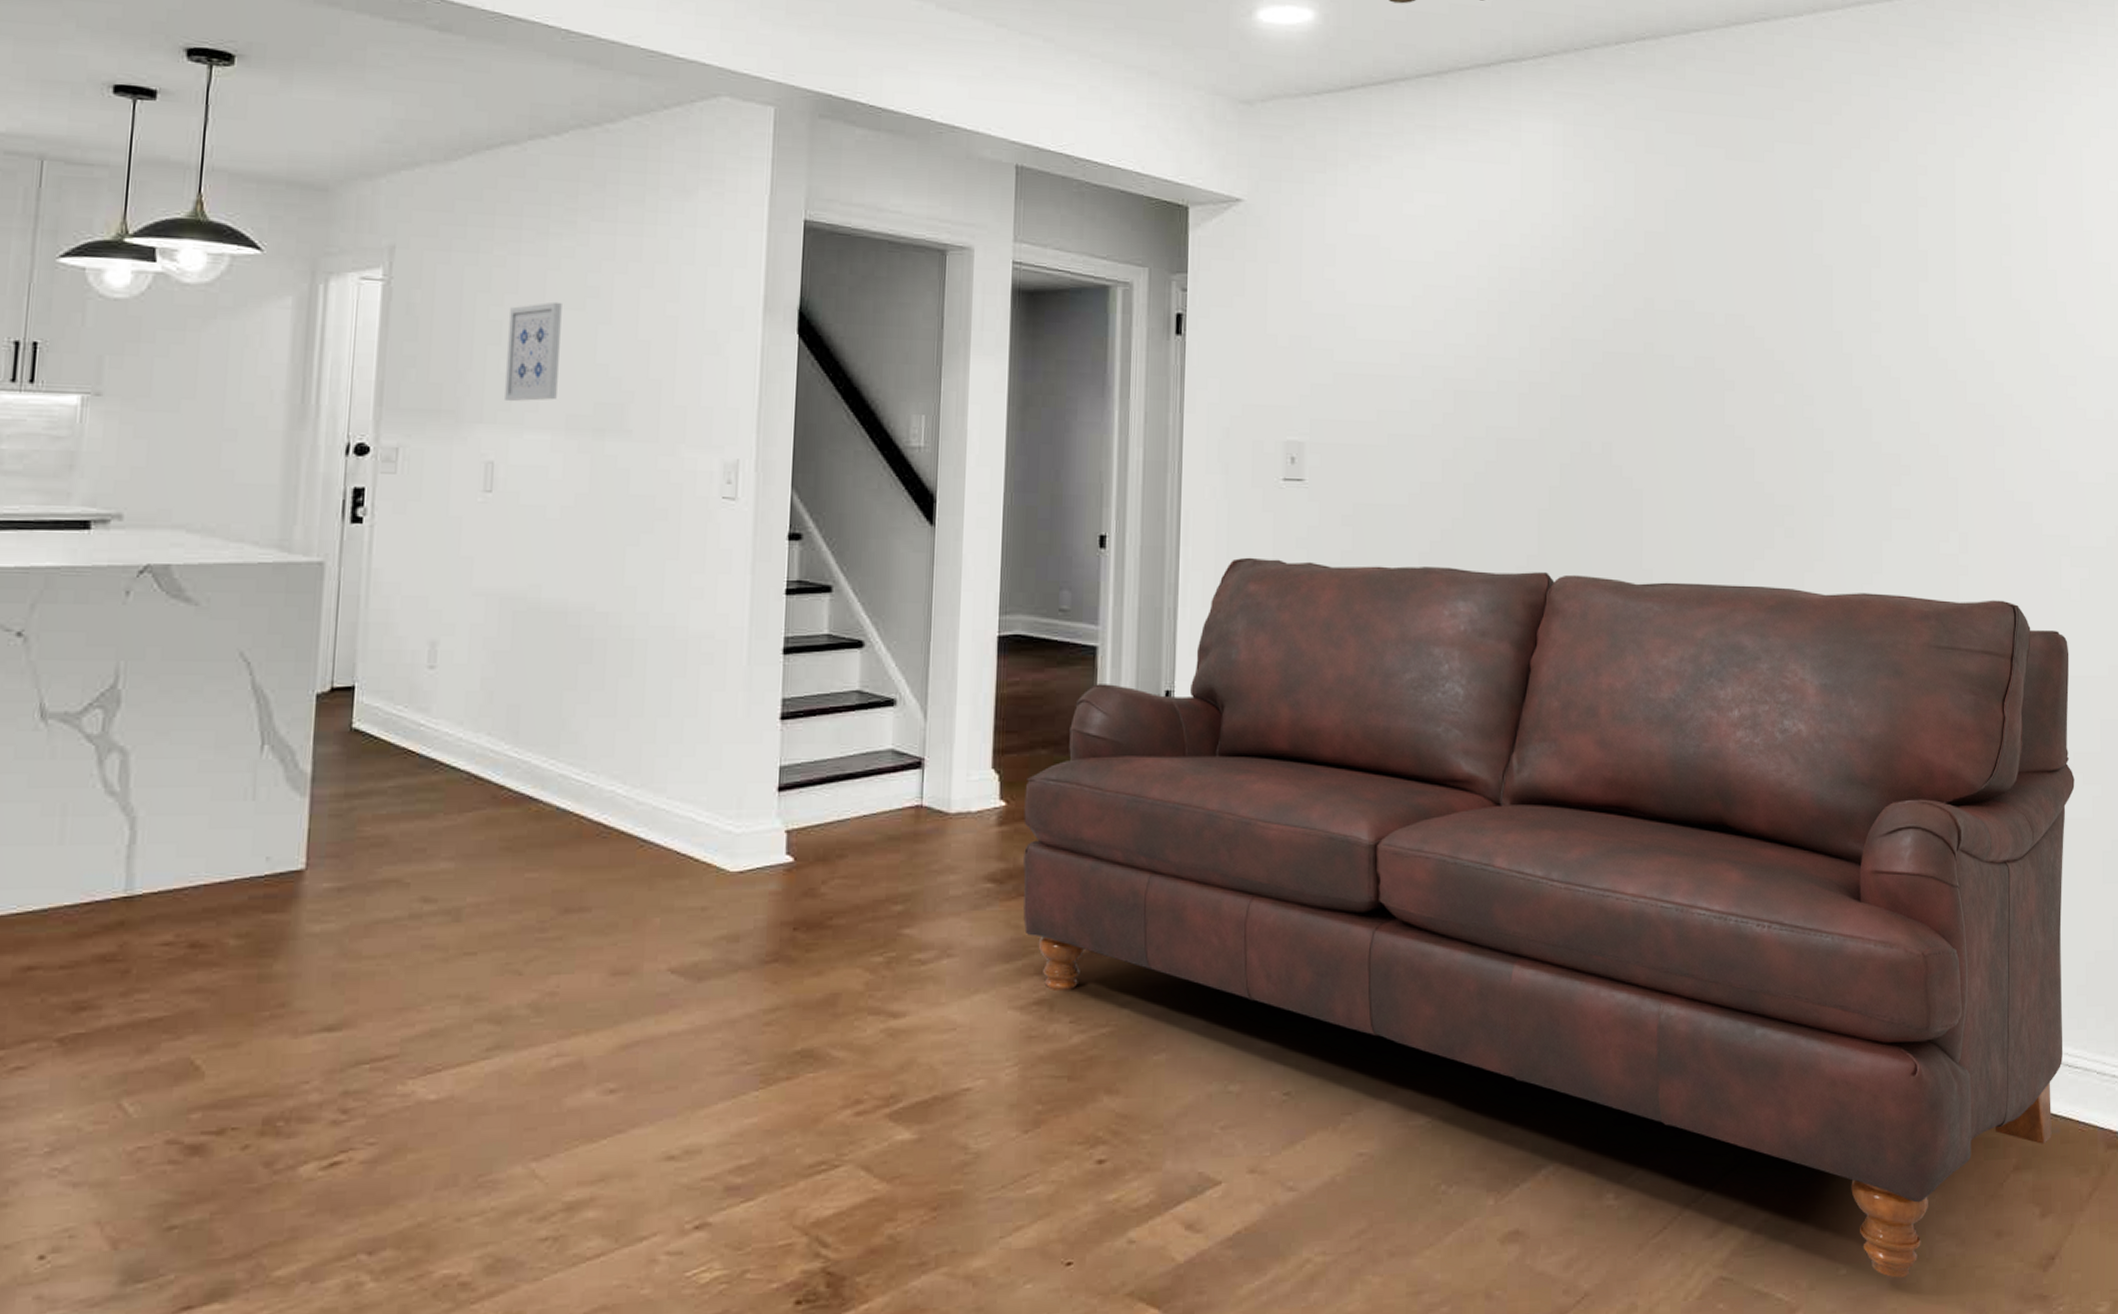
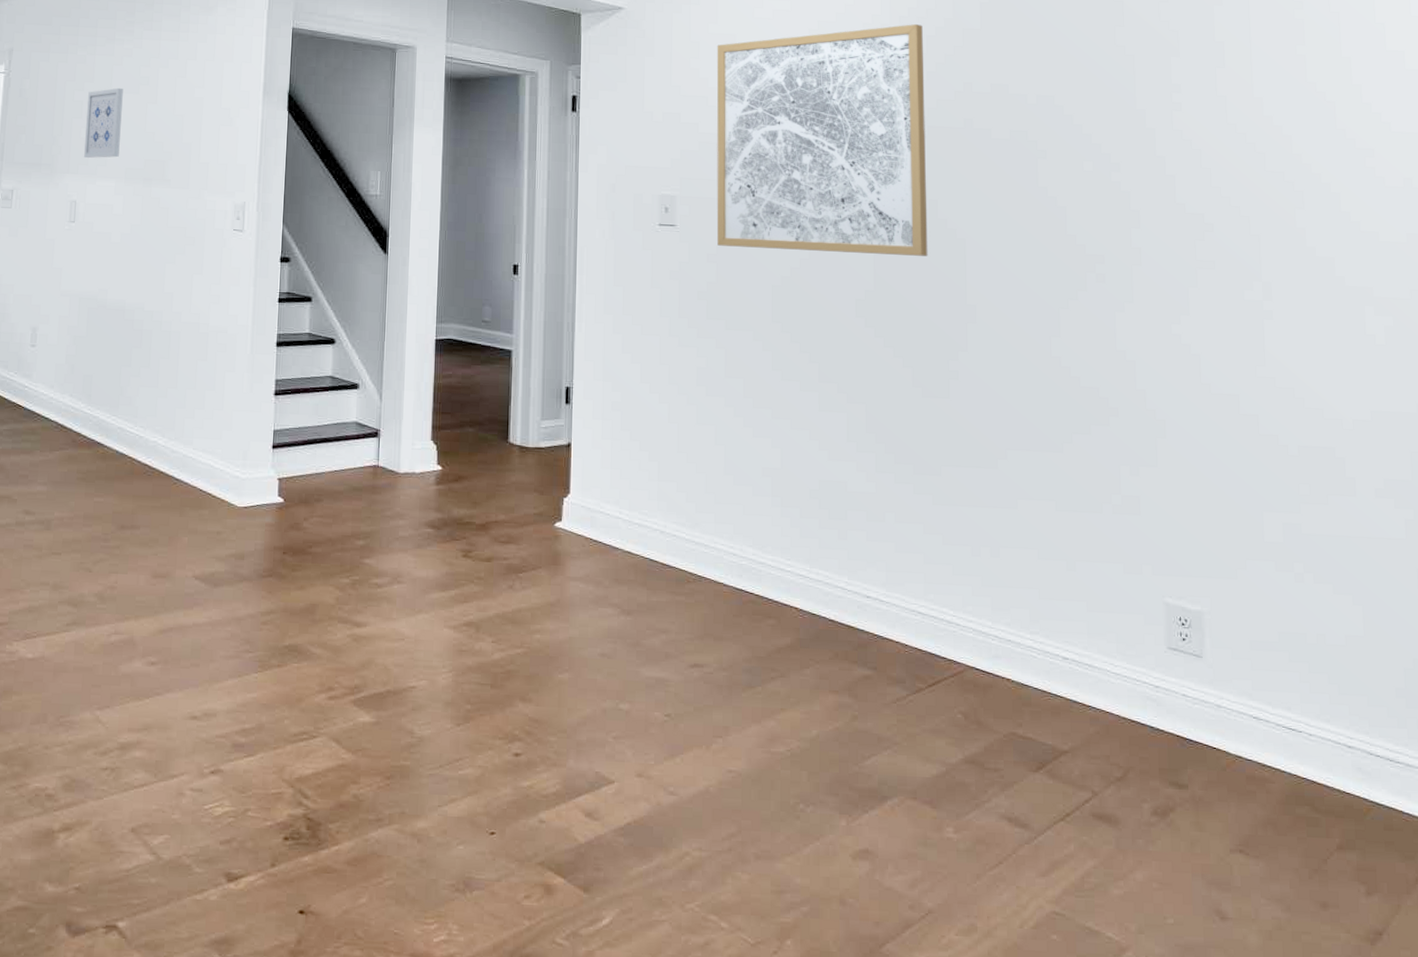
sofa: present [1023,557,2075,1278] -> none [456,285,1386,934]
wall art: none [1353,224,1601,512] -> present [716,23,928,256]

